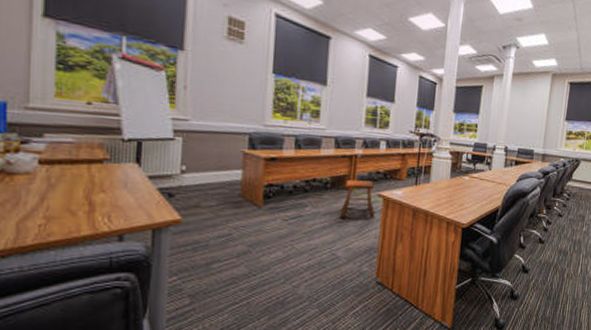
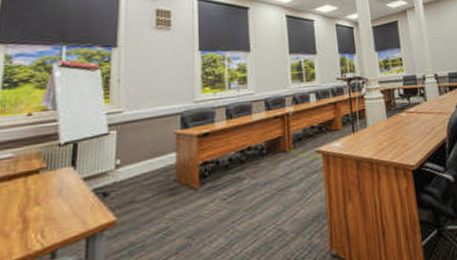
stool: present [339,179,375,218] -> none [280,138,318,185]

